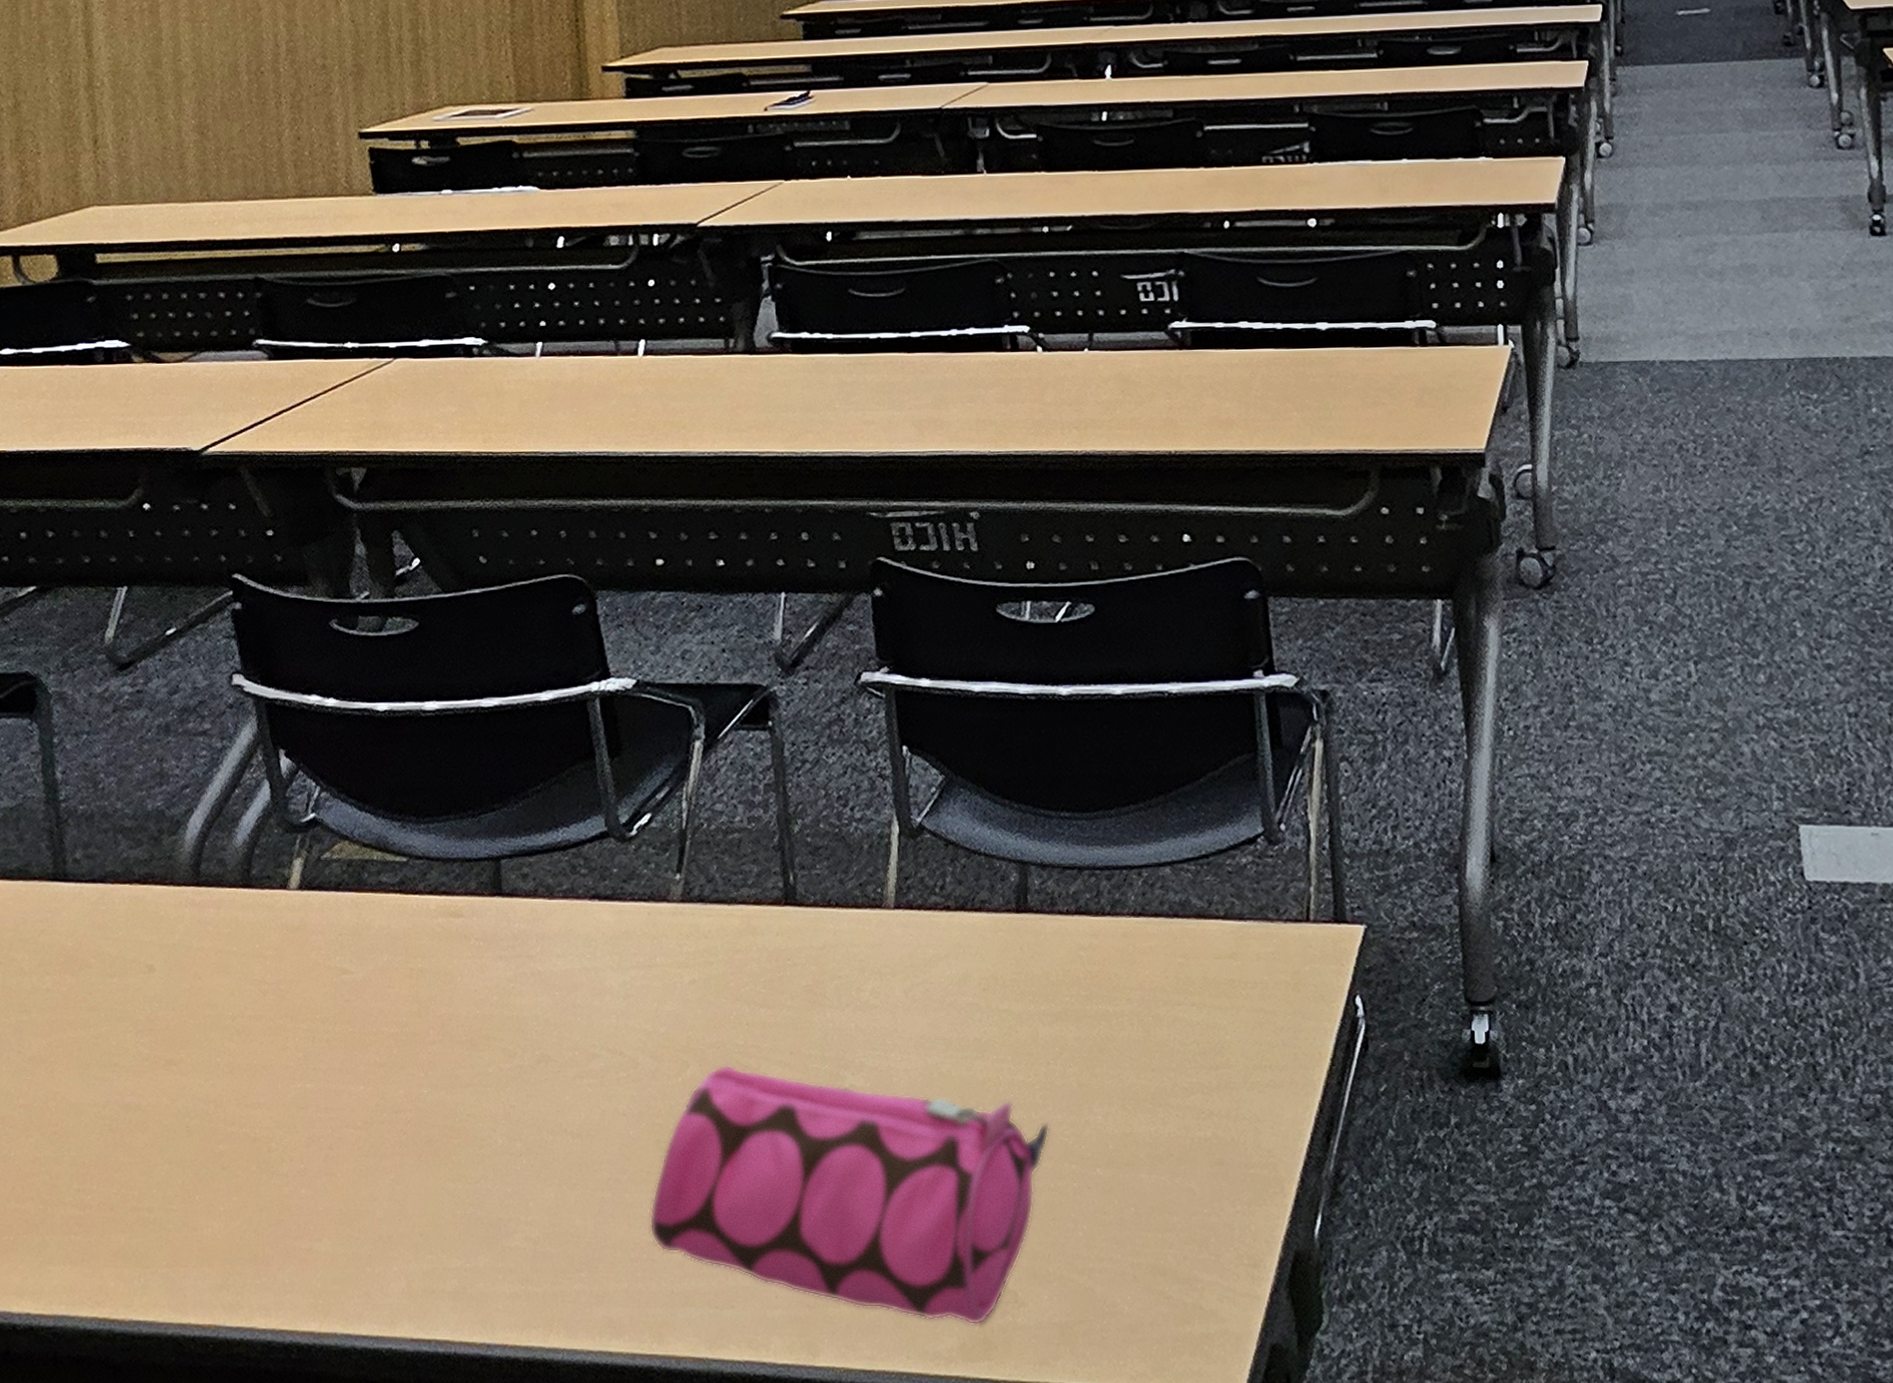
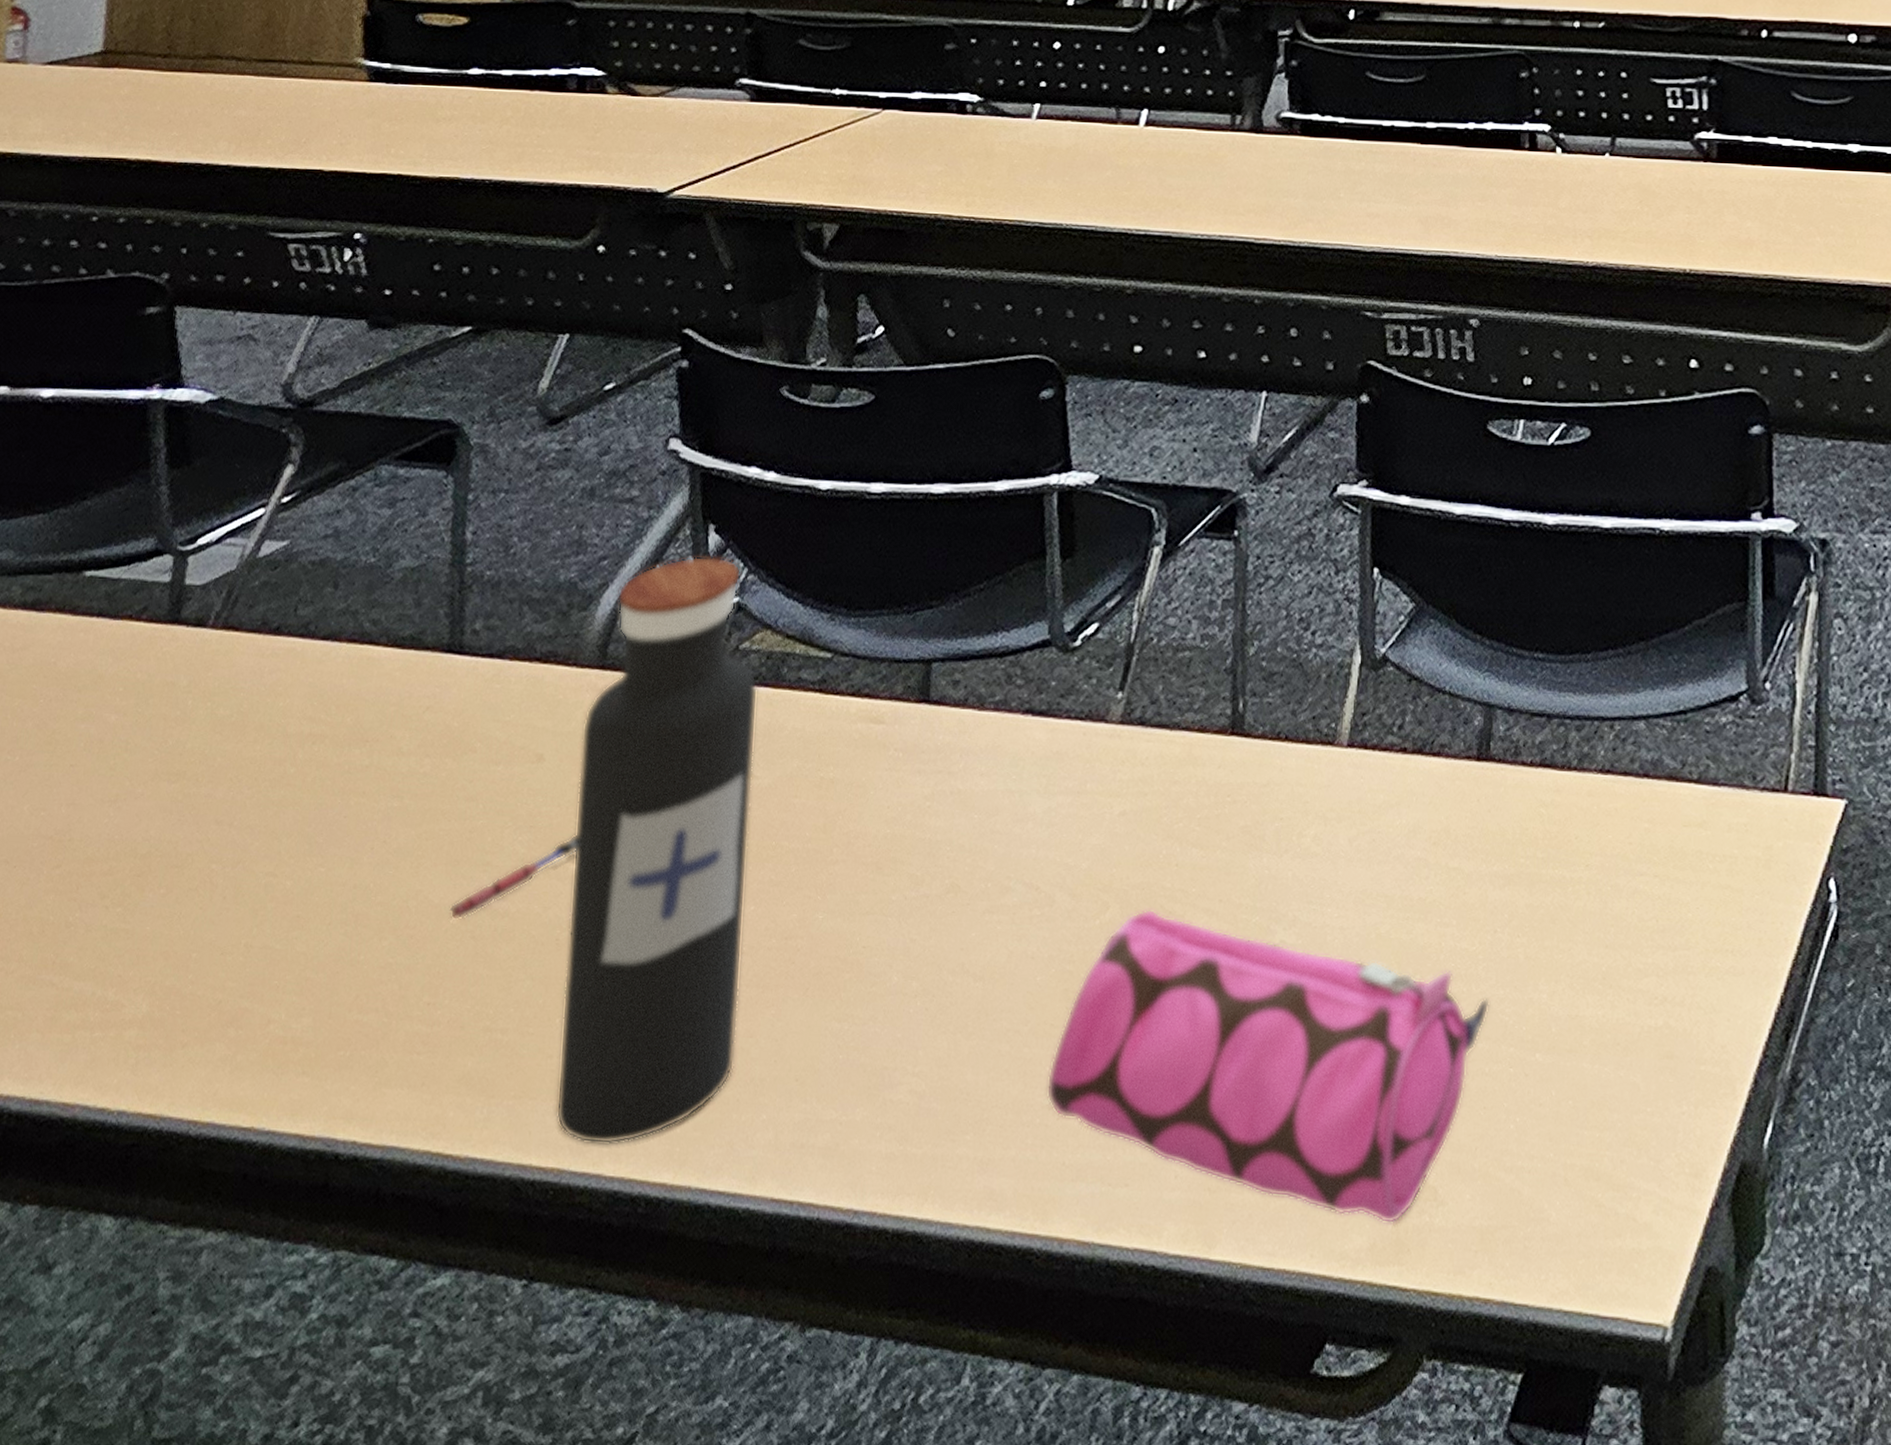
pen: none [85,1032,195,1117] -> present [449,832,578,921]
water bottle: none [186,778,363,1302] -> present [556,556,758,1145]

